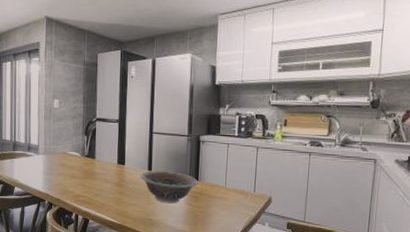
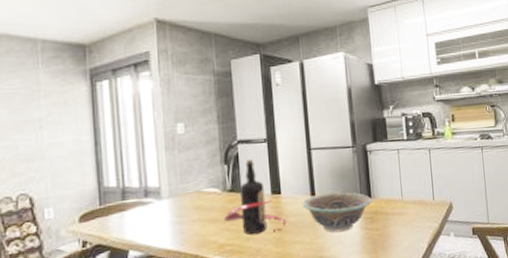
bottle: none [80,135,126,194] -> present [223,160,286,235]

